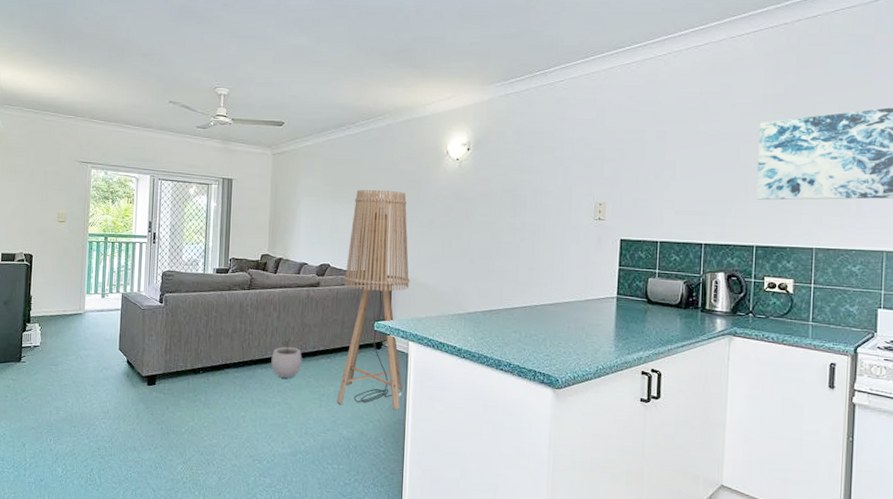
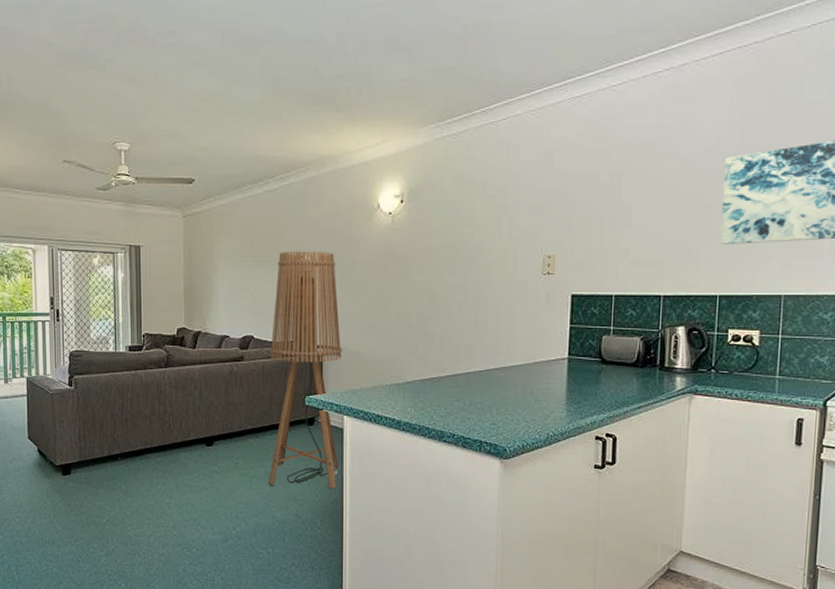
plant pot: present [271,339,302,378] -> none [195,419,229,460]

